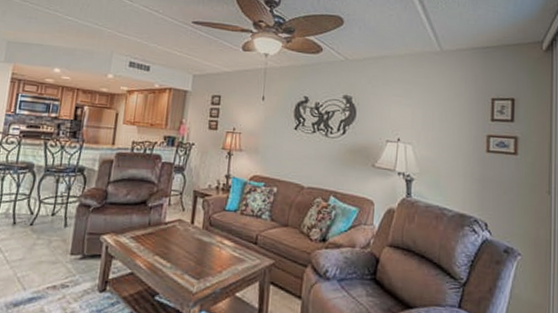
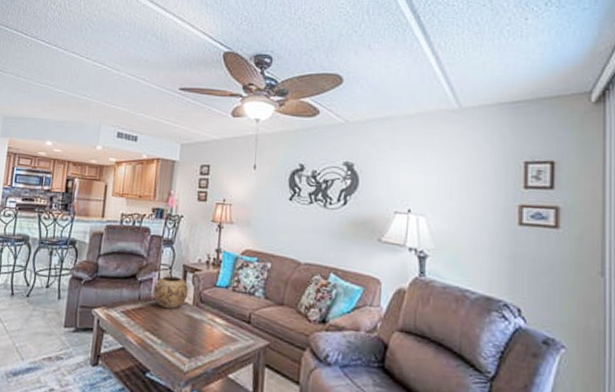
decorative bowl: none [163,201,199,234] -> present [153,276,189,310]

